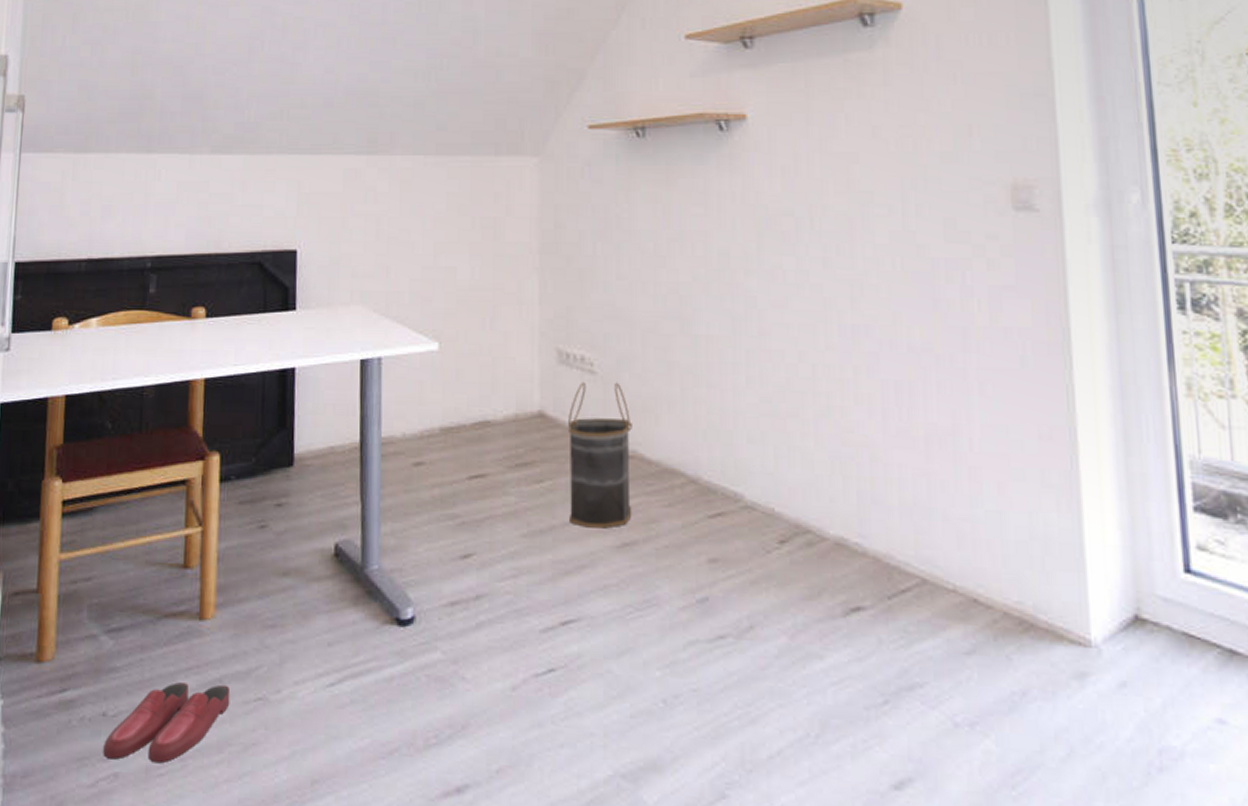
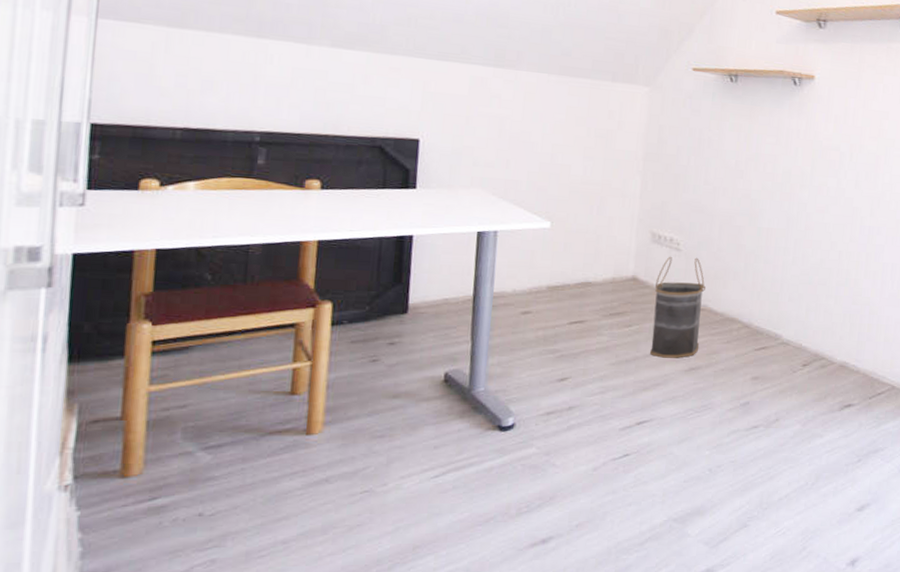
slippers: present [103,682,231,764] -> none [199,483,337,549]

